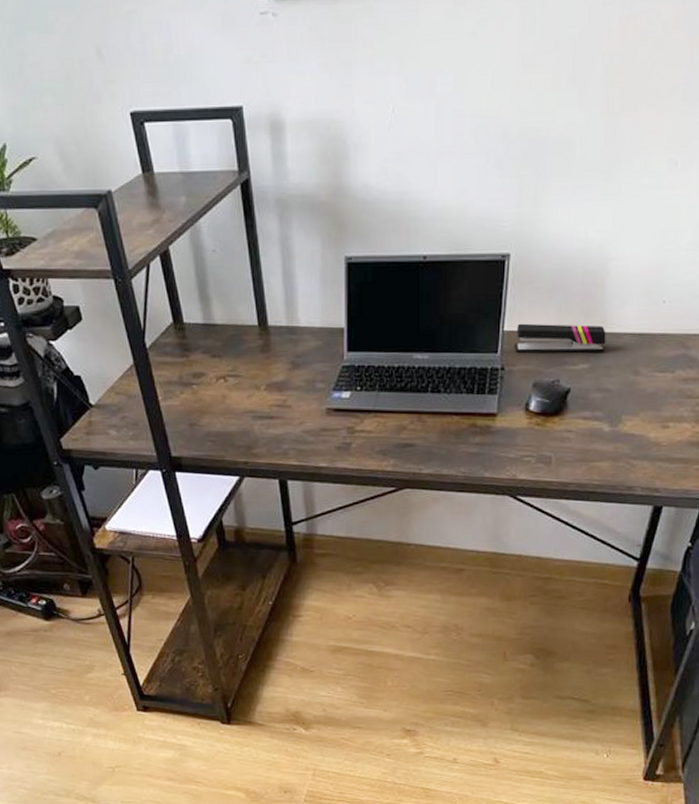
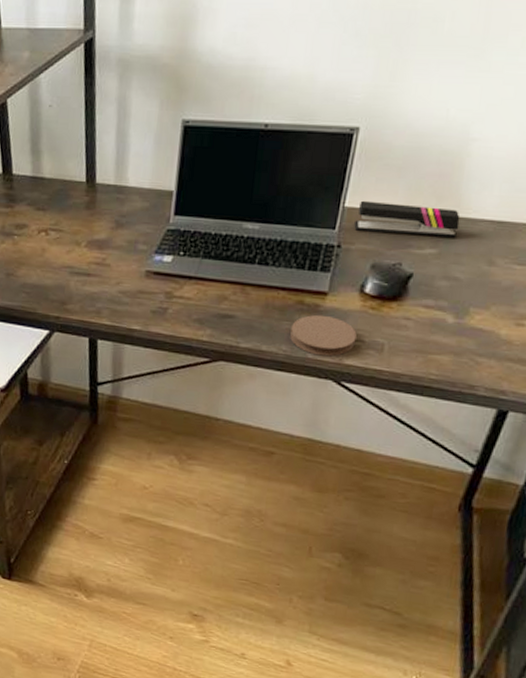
coaster: none [467,435,526,474] -> present [290,315,357,357]

